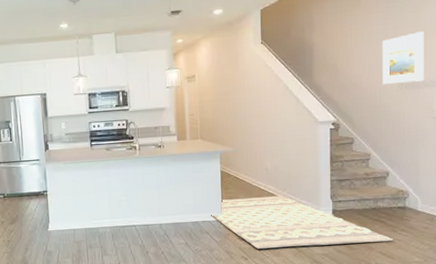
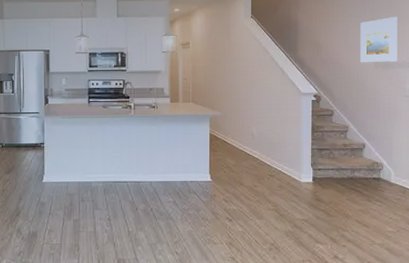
rug: present [211,196,393,250] -> none [199,161,368,212]

